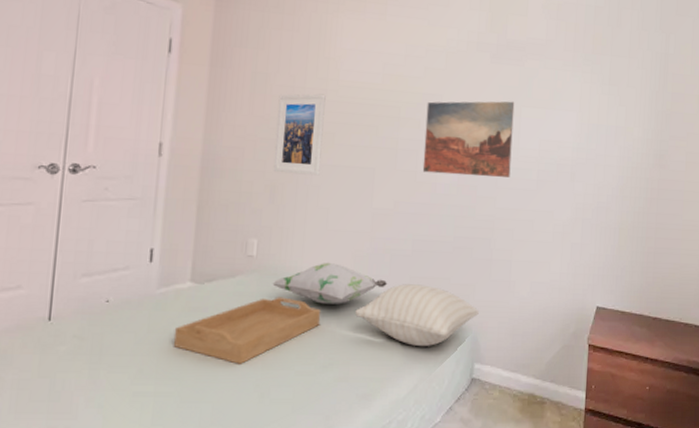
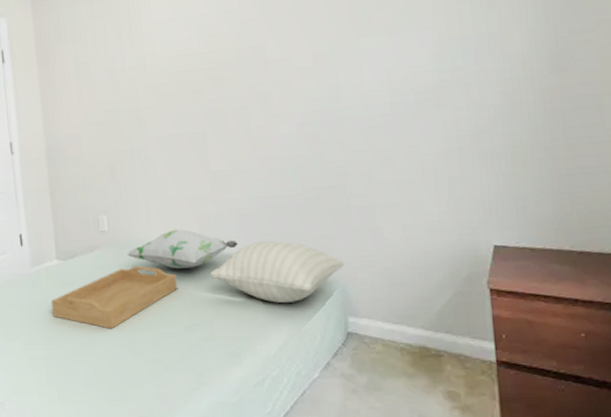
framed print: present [273,93,326,176] -> none [102,70,153,152]
wall art: present [422,101,515,177] -> none [249,34,357,128]

